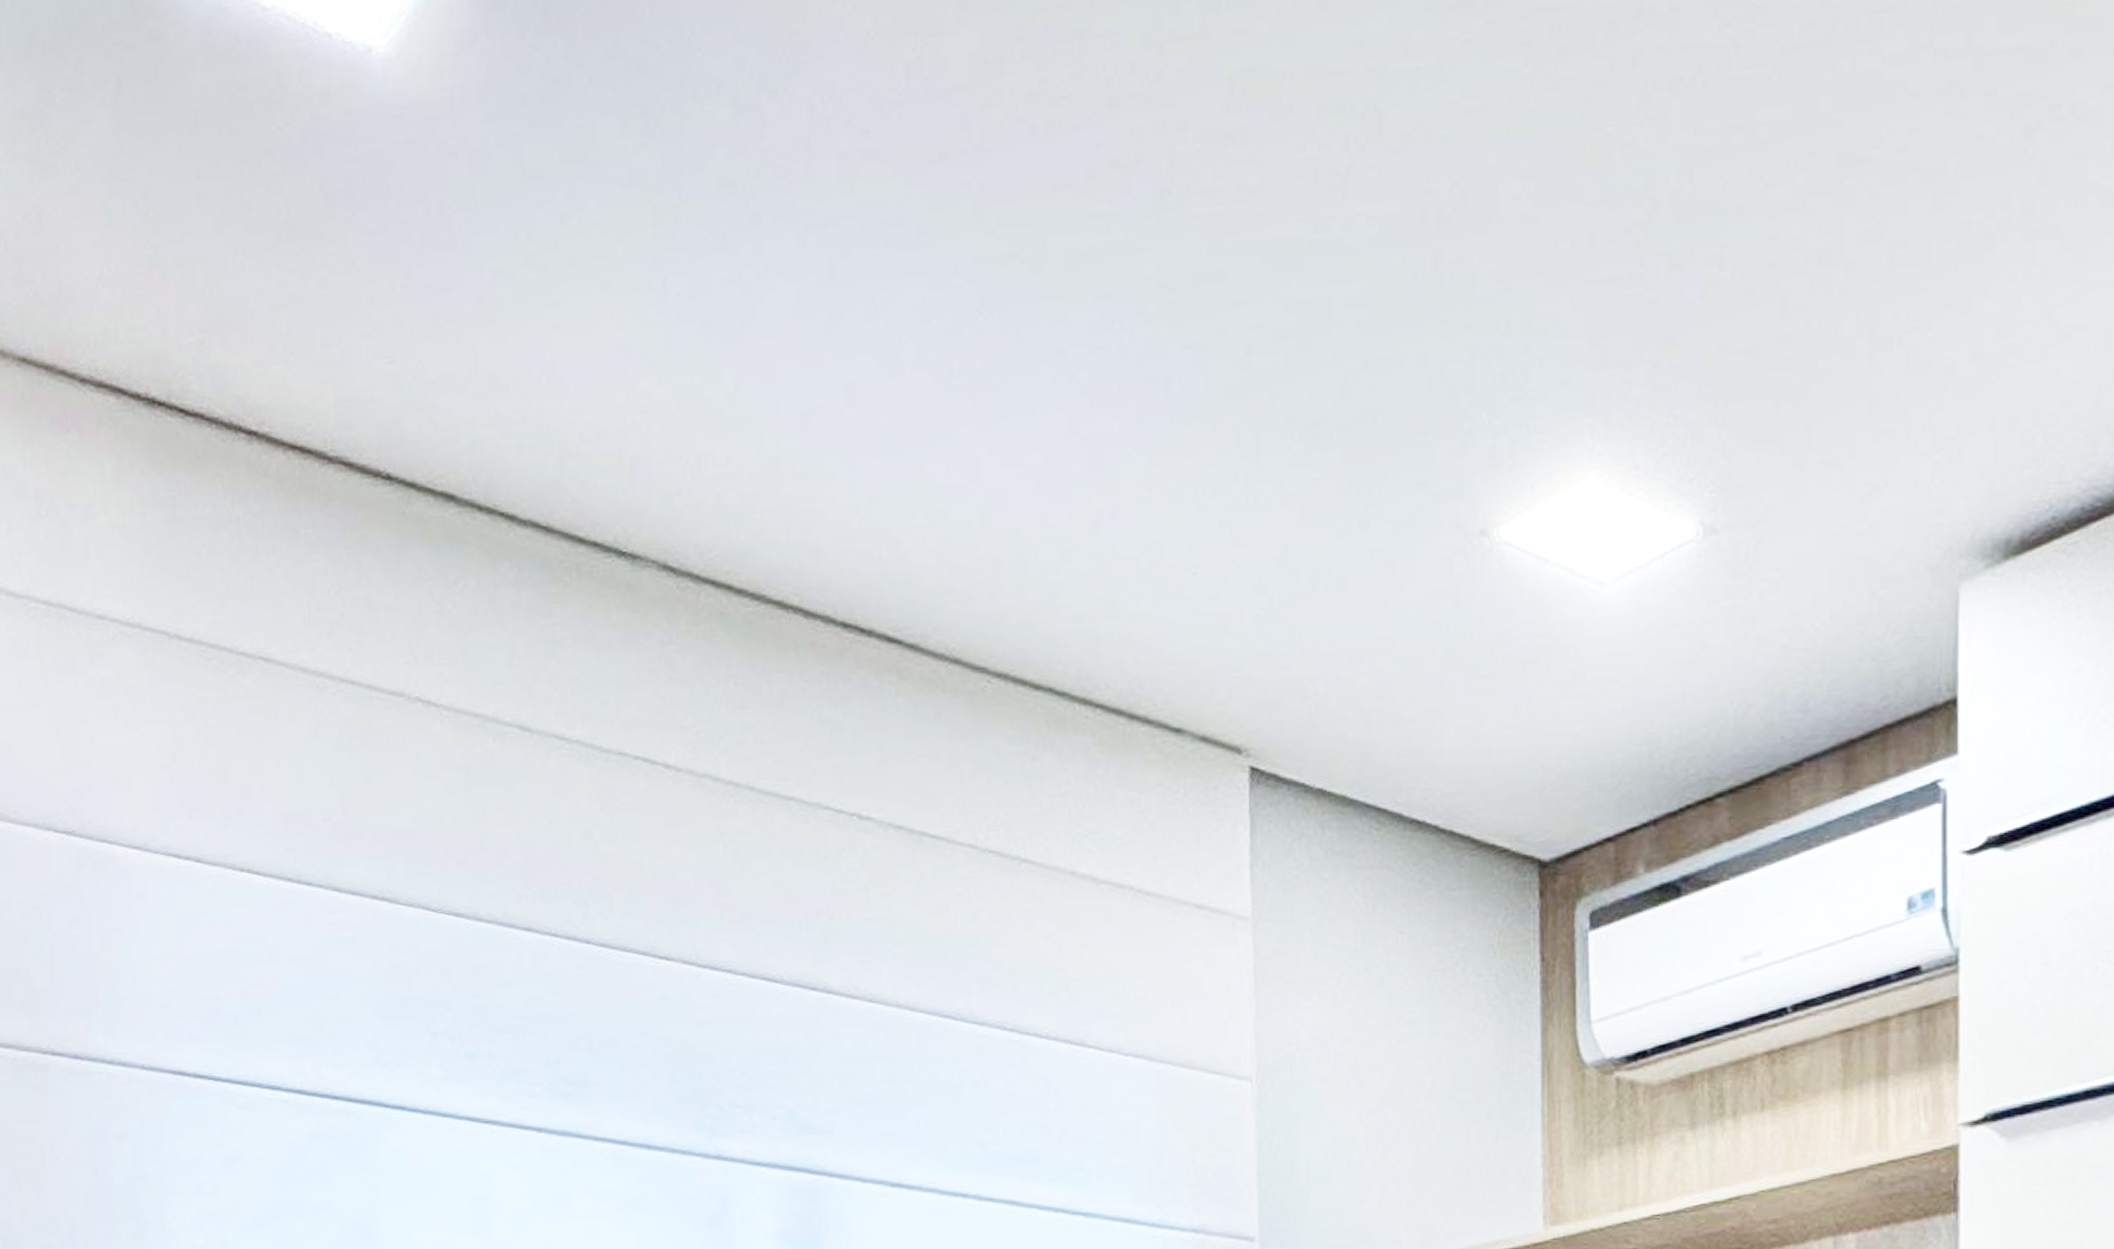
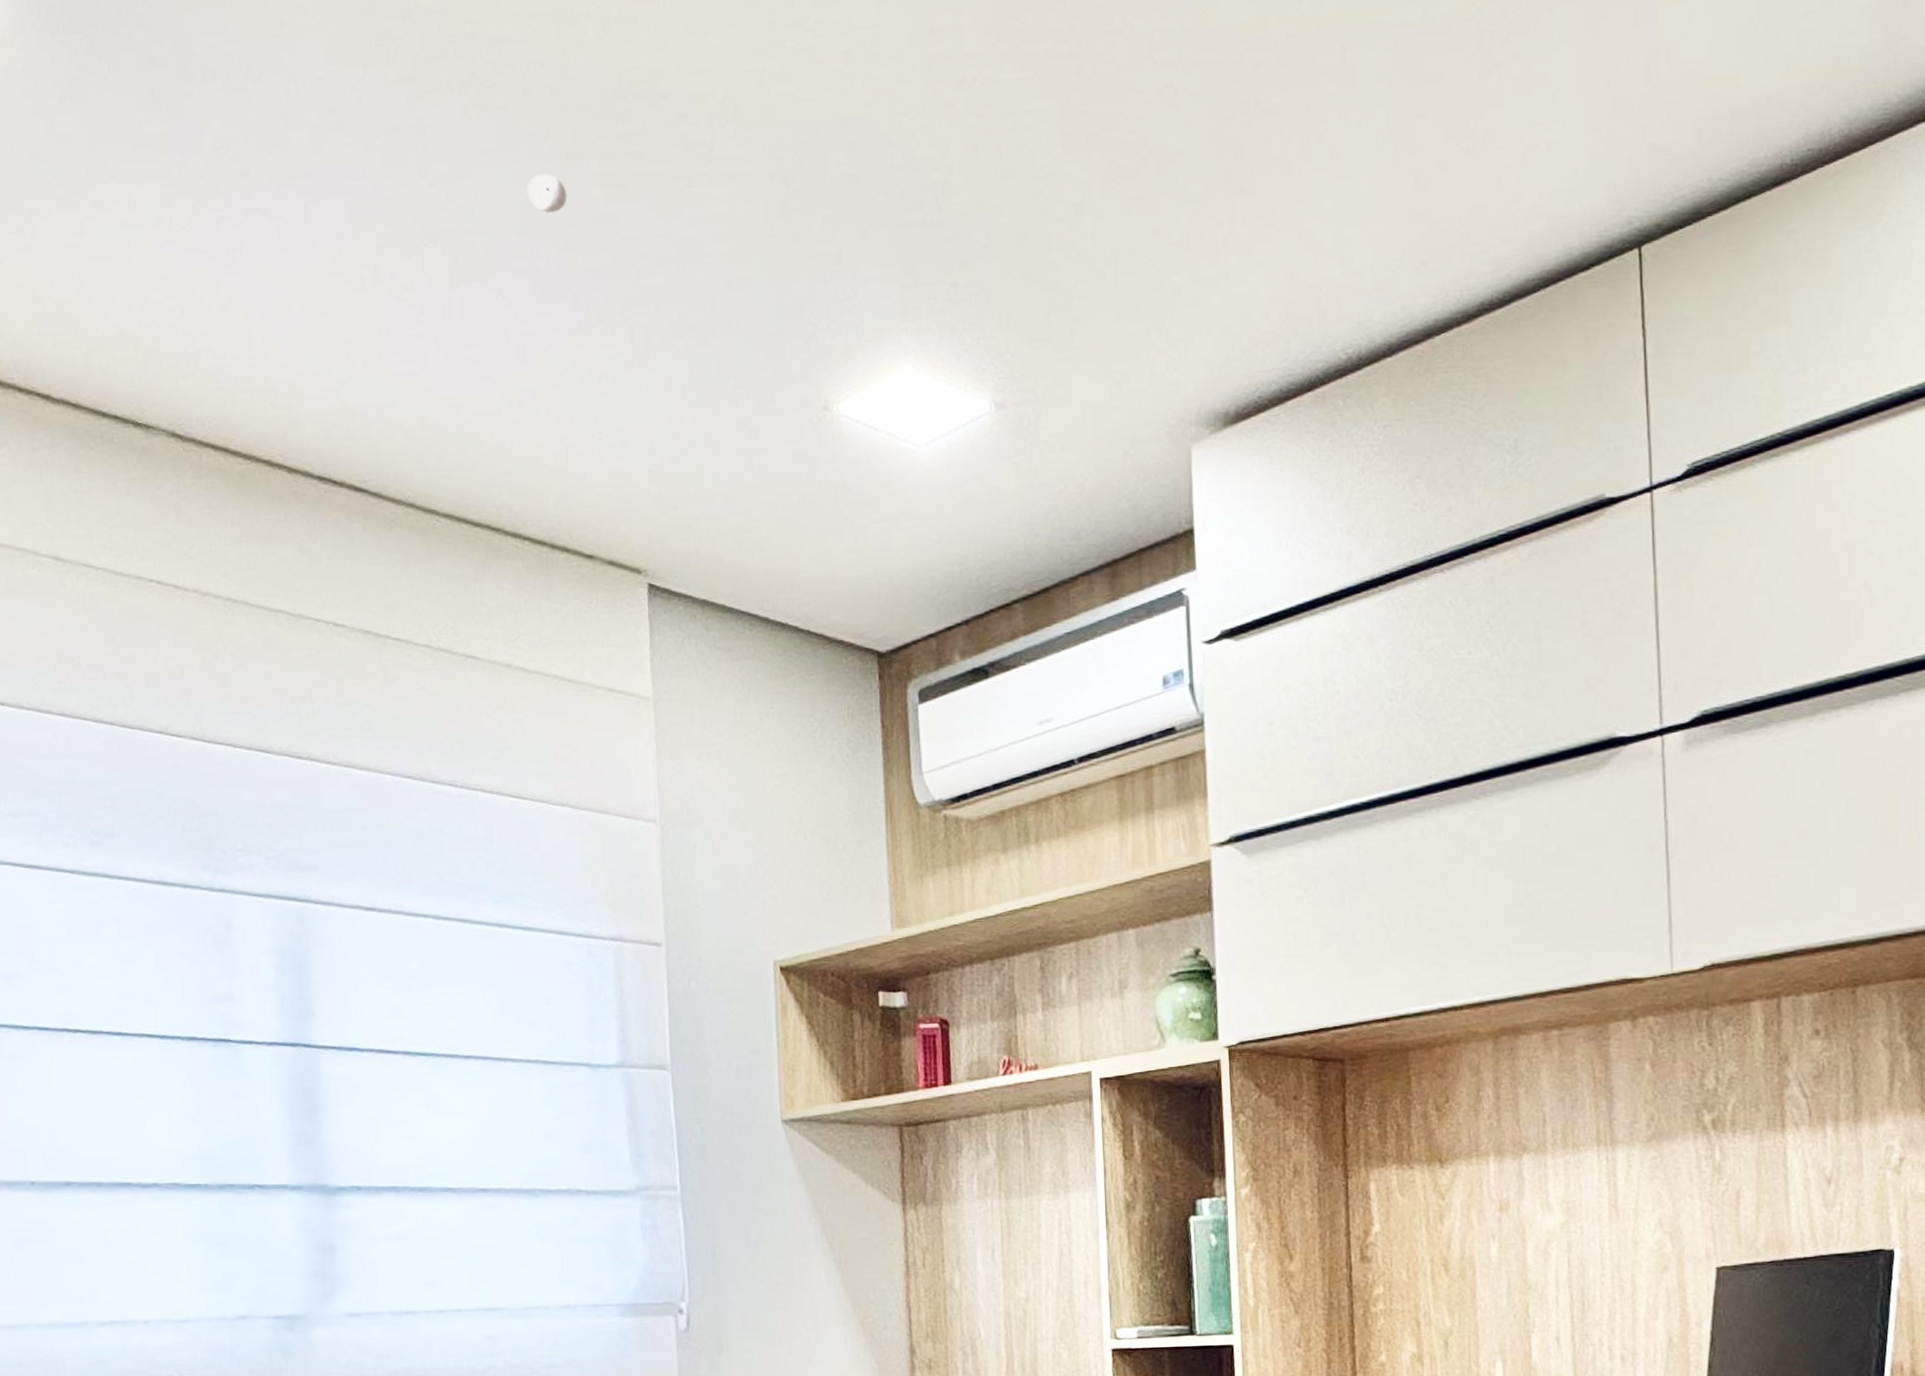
smoke detector: none [1110,215,1160,270] -> present [527,173,567,214]

